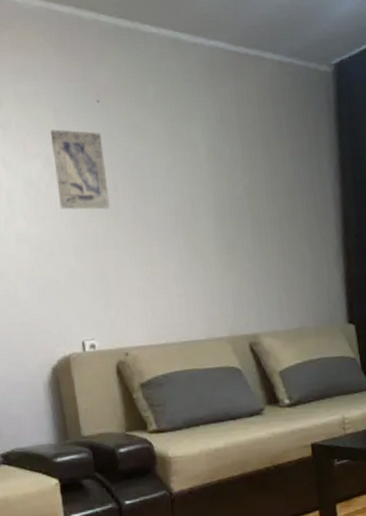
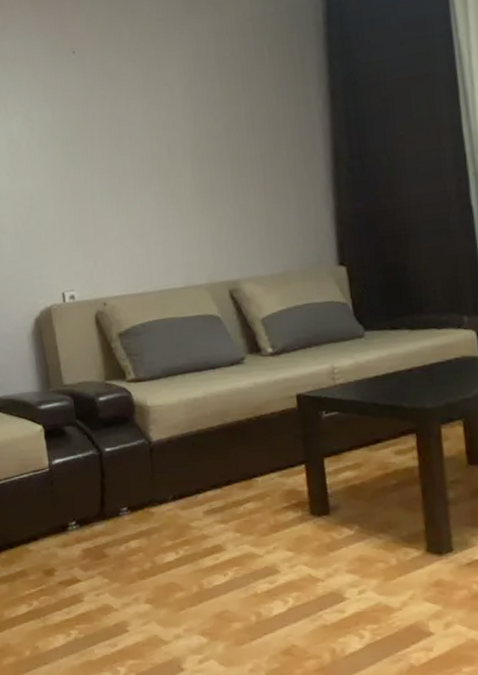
wall art: present [50,129,110,210] -> none [29,83,87,164]

